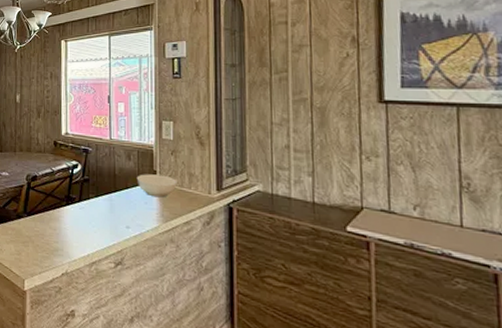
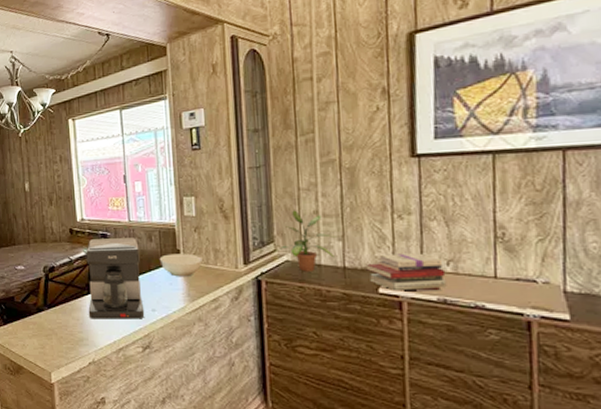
coffee maker: none [65,153,119,235] -> present [86,238,145,319]
potted plant: none [247,143,306,204] -> present [274,210,336,272]
books: none [334,193,414,233] -> present [365,253,447,292]

